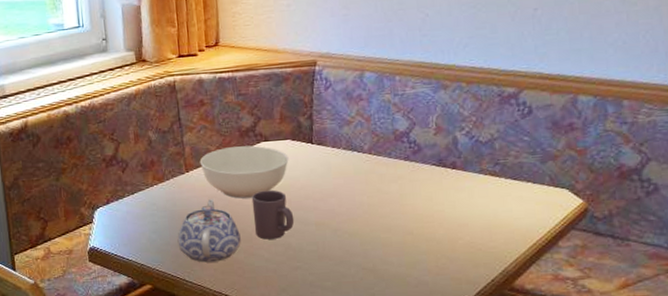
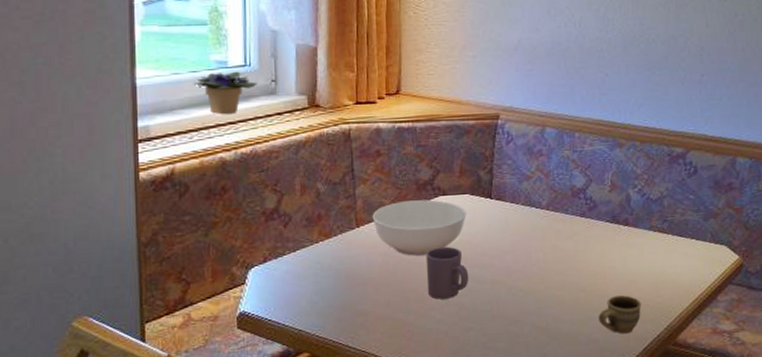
potted flower: none [37,32,91,73] -> present [193,71,257,115]
teapot: present [177,198,241,263] -> none [342,255,412,326]
cup: none [427,239,474,278] -> present [598,295,642,334]

